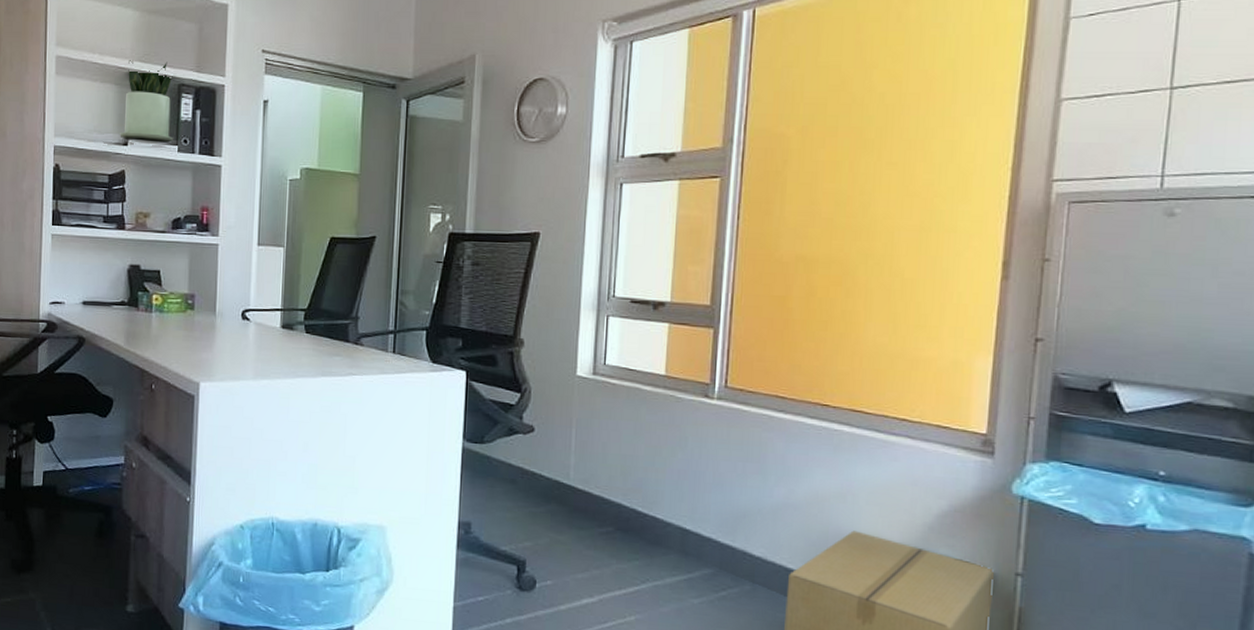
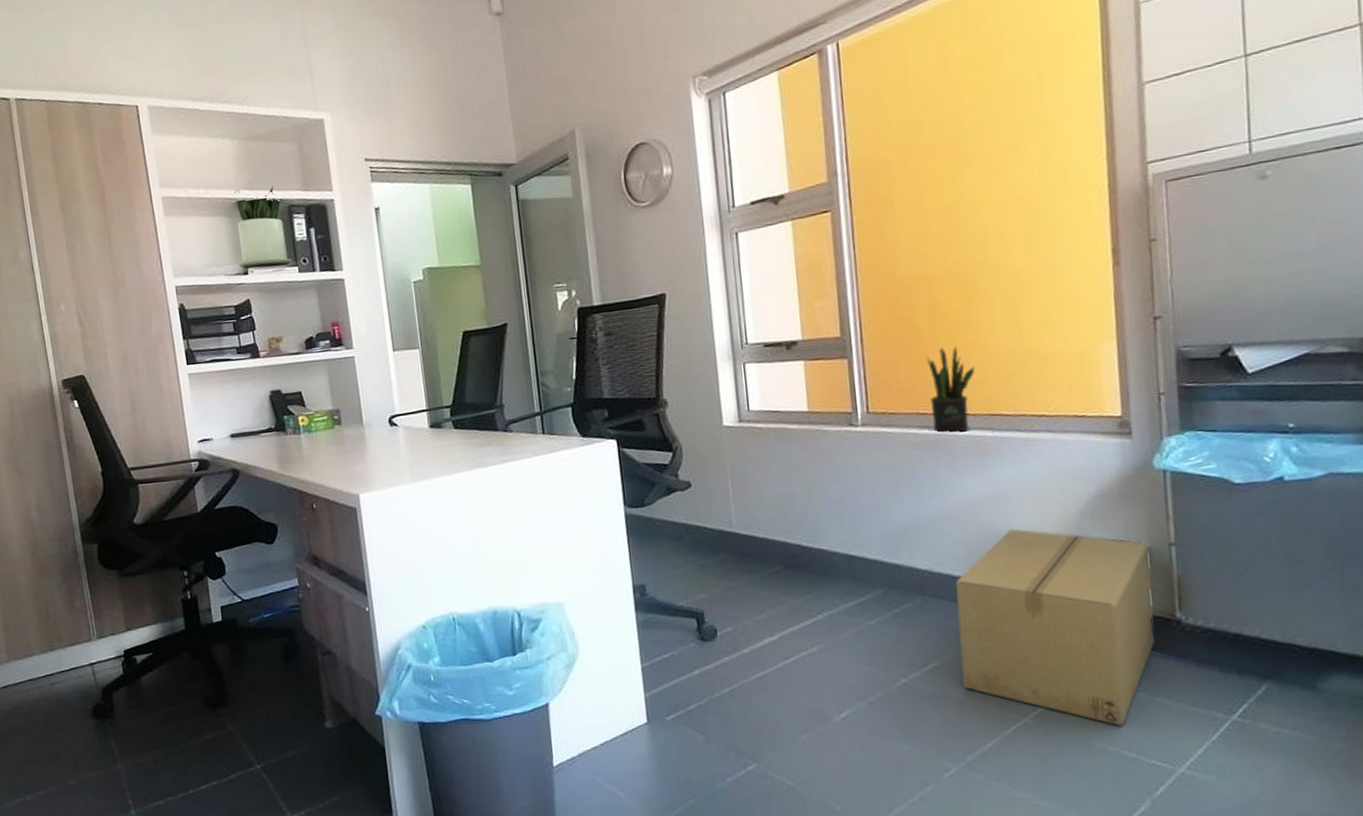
potted plant: none [790,334,843,423] -> present [925,346,975,434]

